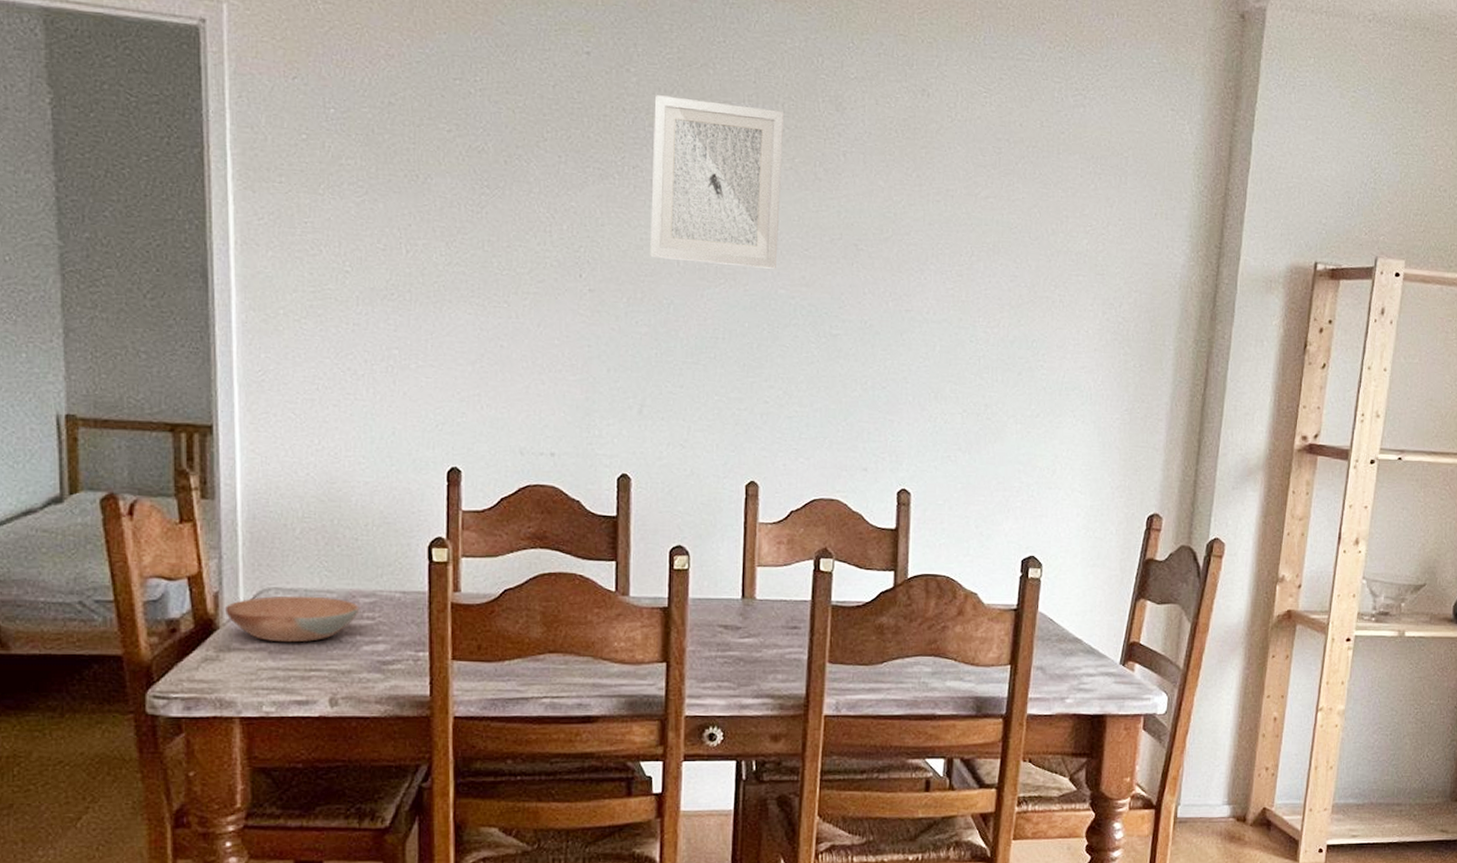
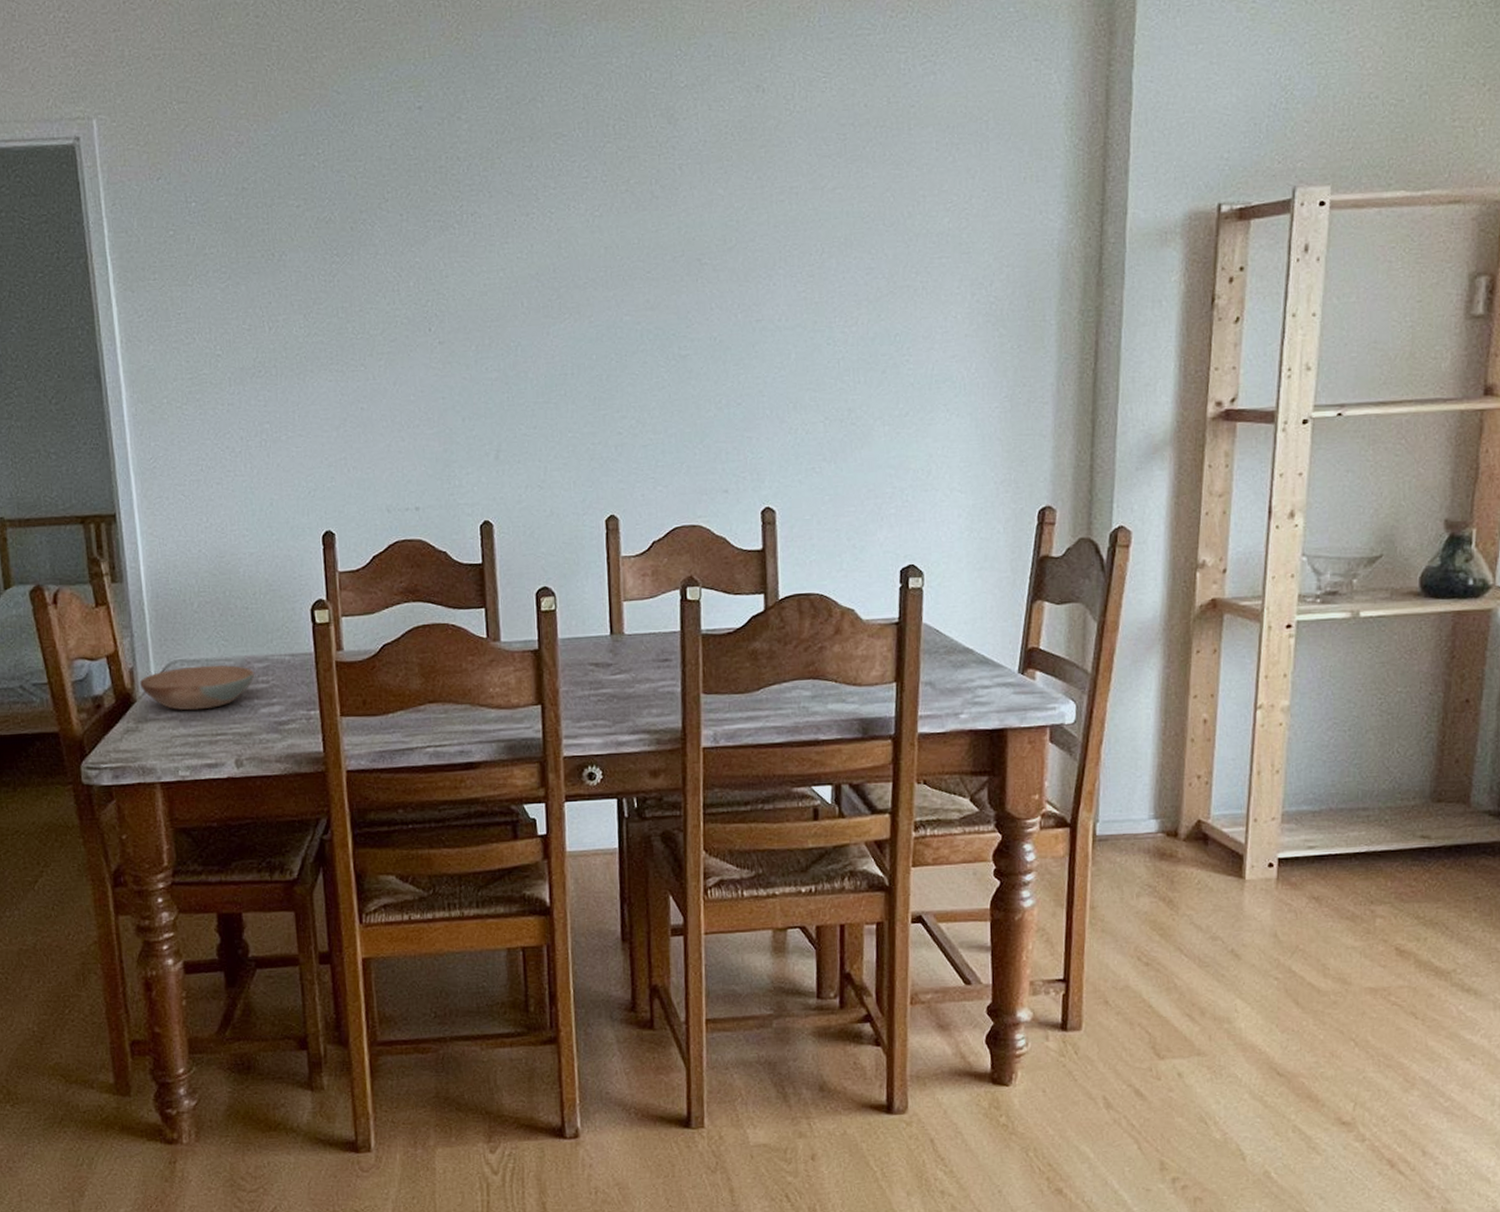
wall art: present [650,95,785,269] -> none [487,133,620,302]

